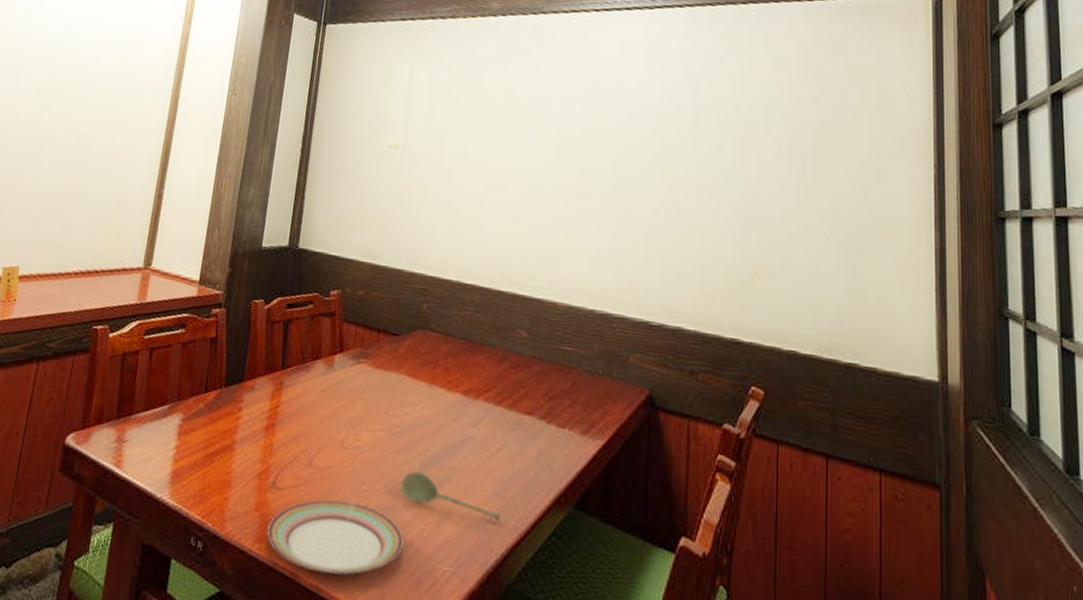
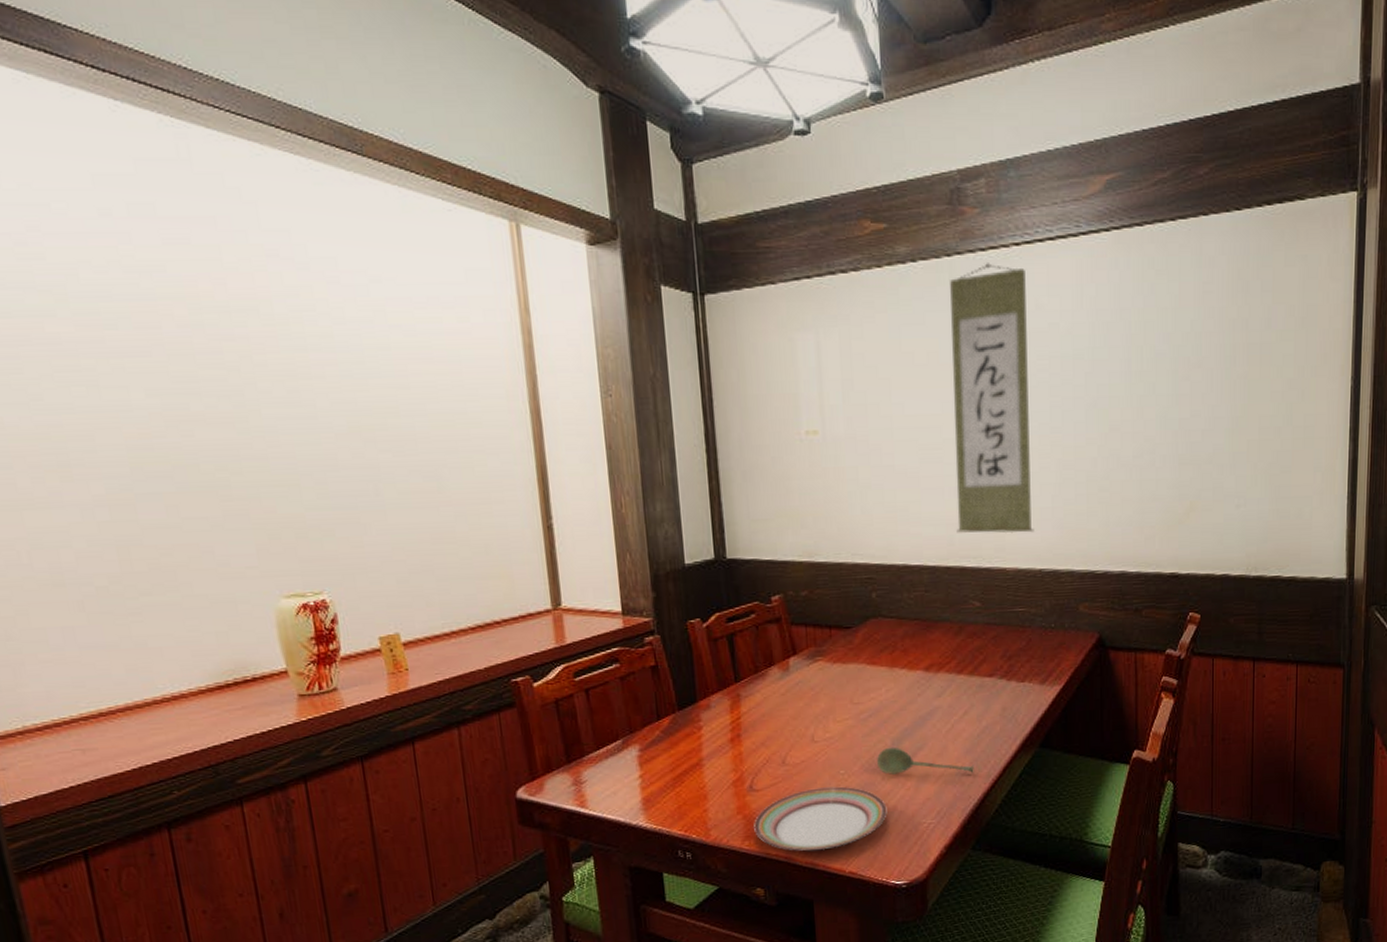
wall scroll: none [512,23,602,271] -> present [950,263,1035,534]

